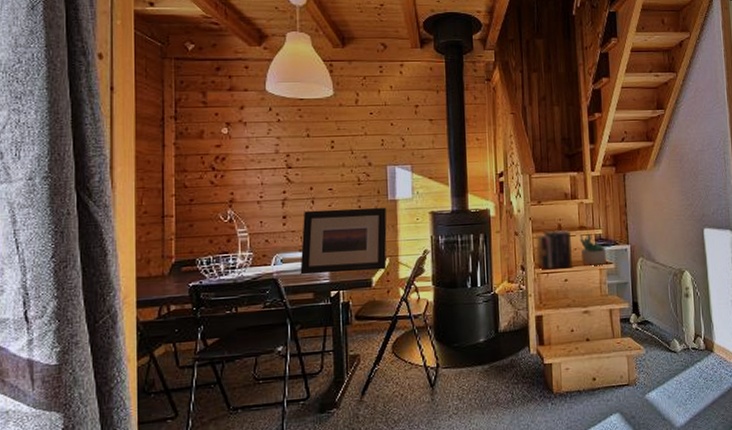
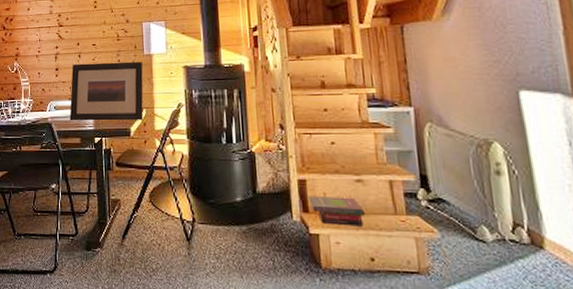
books: present [535,230,572,270] -> none [295,87,340,130]
books: none [543,327,589,353] -> present [308,196,364,227]
succulent plant: present [579,233,607,266] -> none [347,92,383,128]

